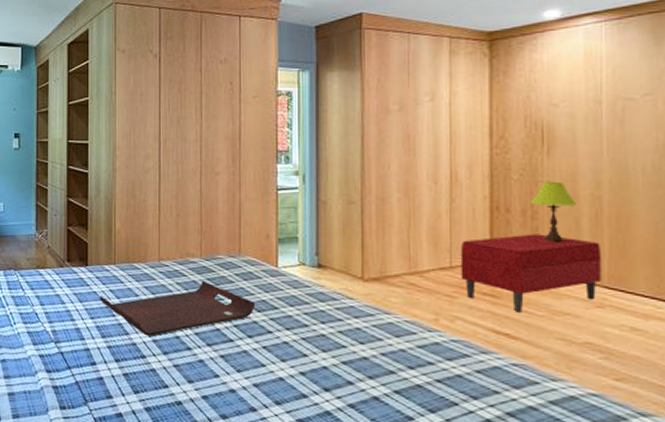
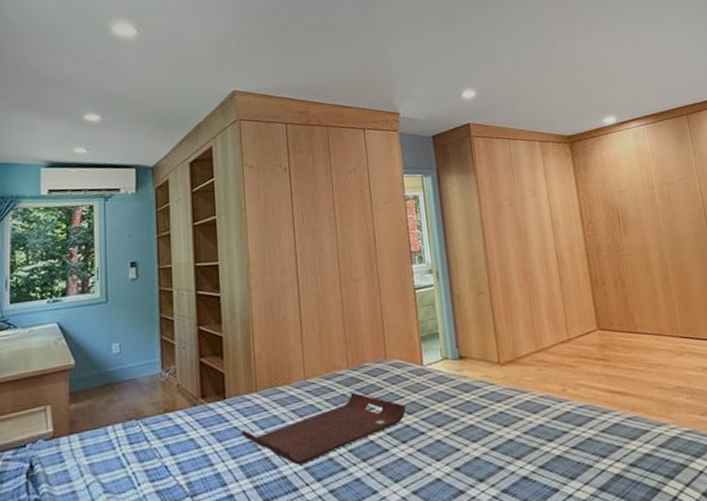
bench: present [460,234,601,312] -> none [573,299,677,371]
table lamp: present [531,181,578,242] -> none [619,254,651,305]

